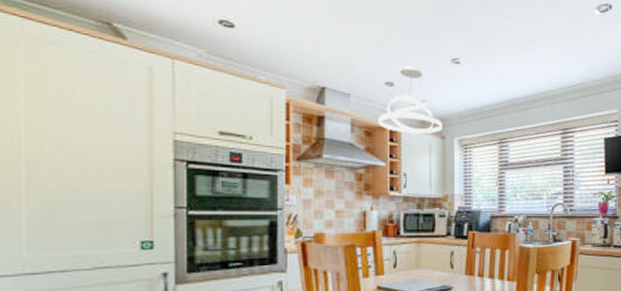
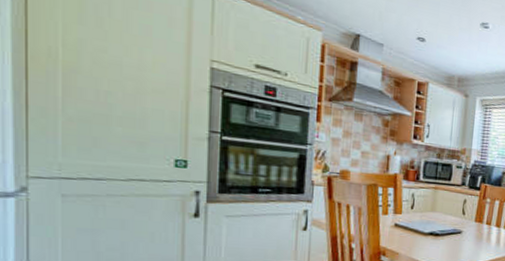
pendant light: present [378,66,442,134] -> none [407,24,467,91]

